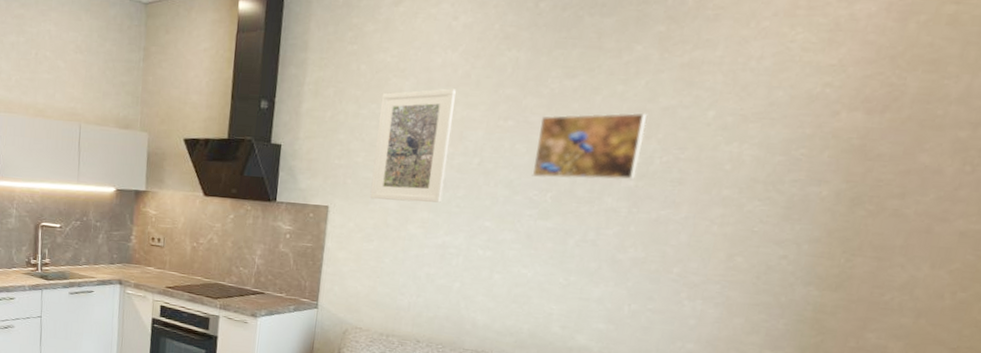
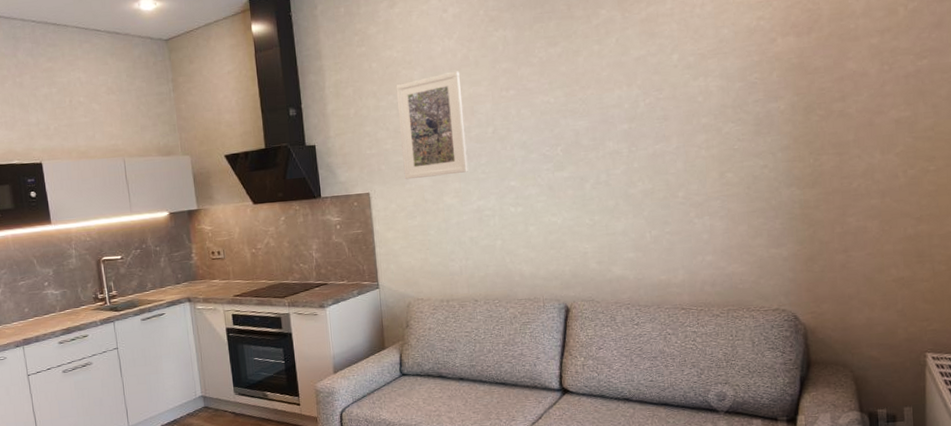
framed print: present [532,112,648,181] -> none [537,65,627,135]

